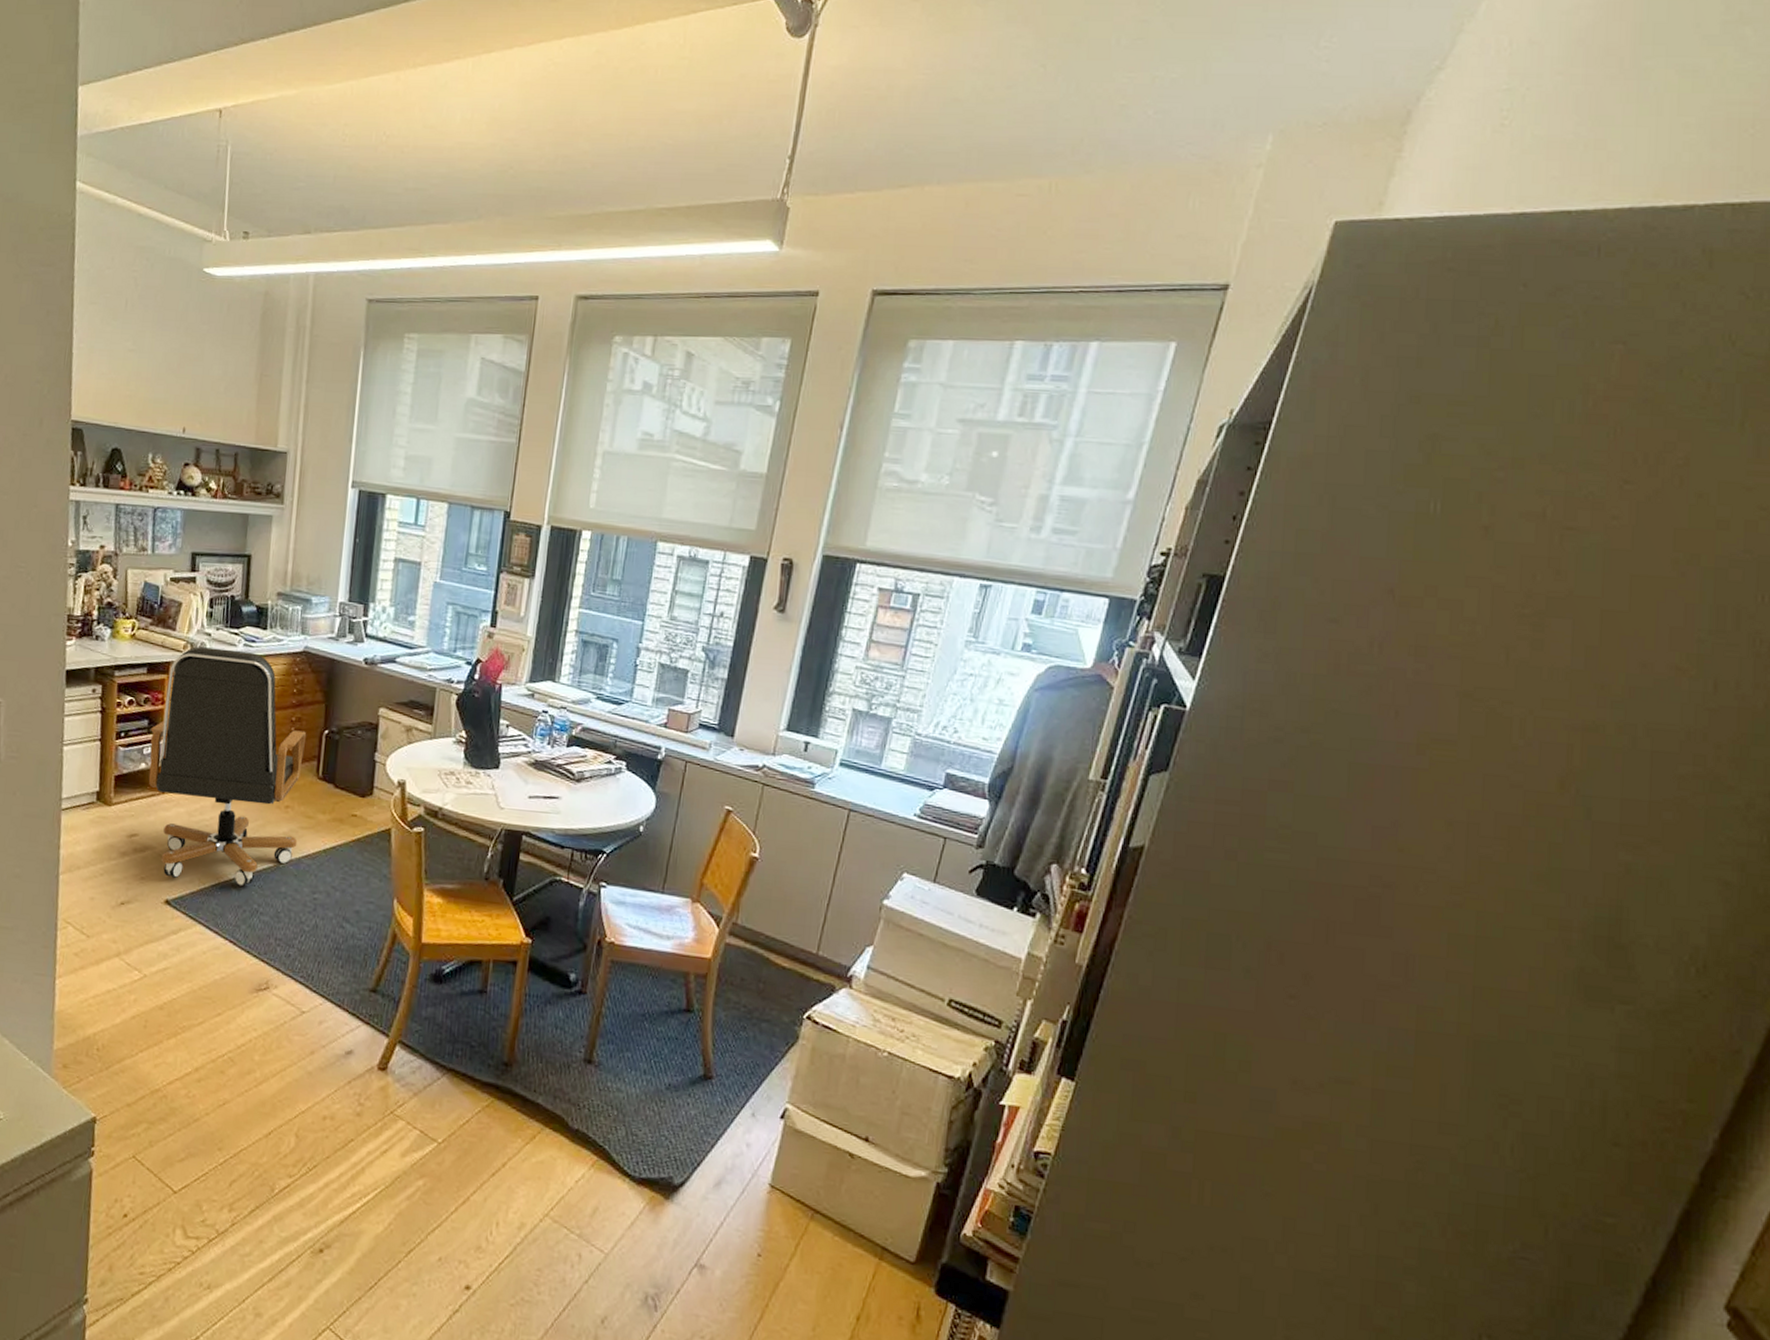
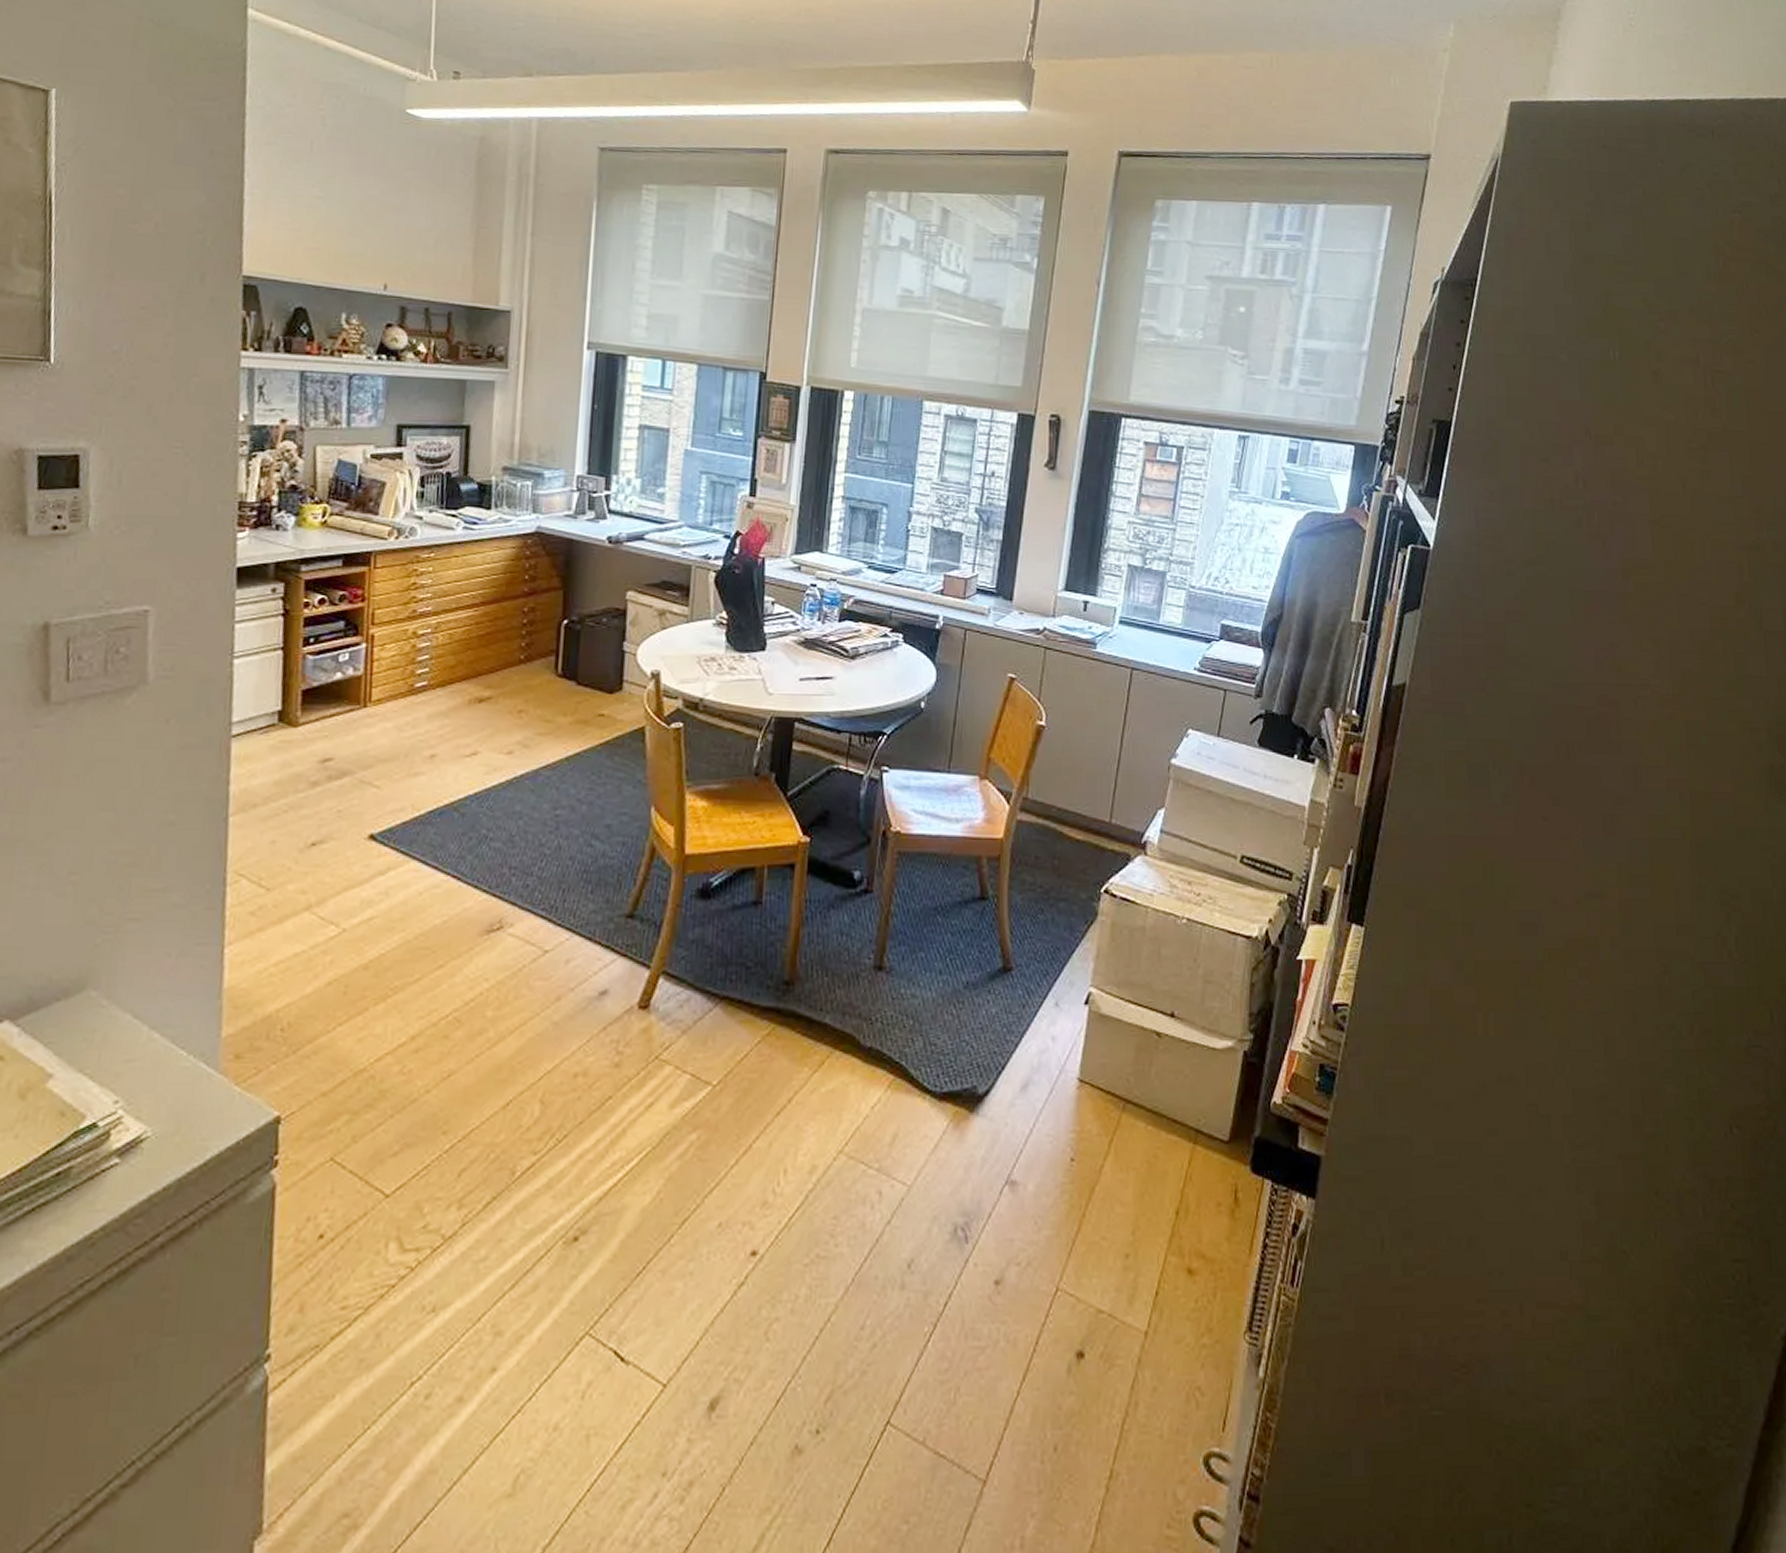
office chair: present [148,646,307,887] -> none [345,532,542,809]

